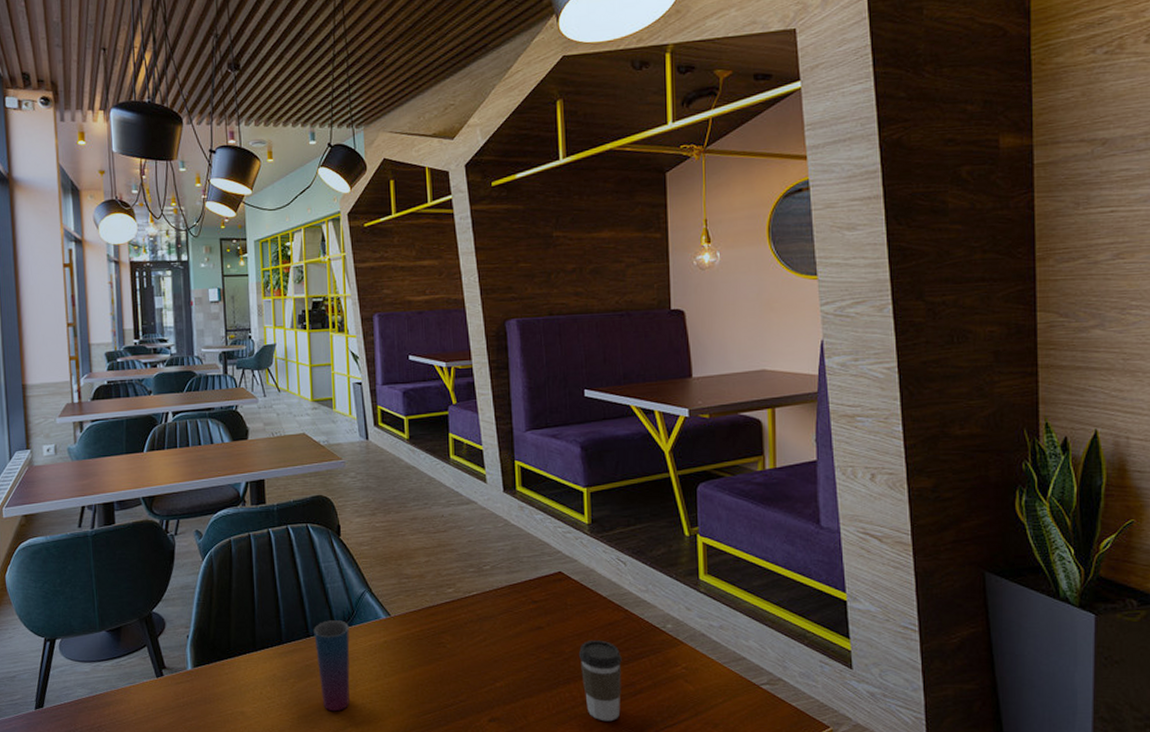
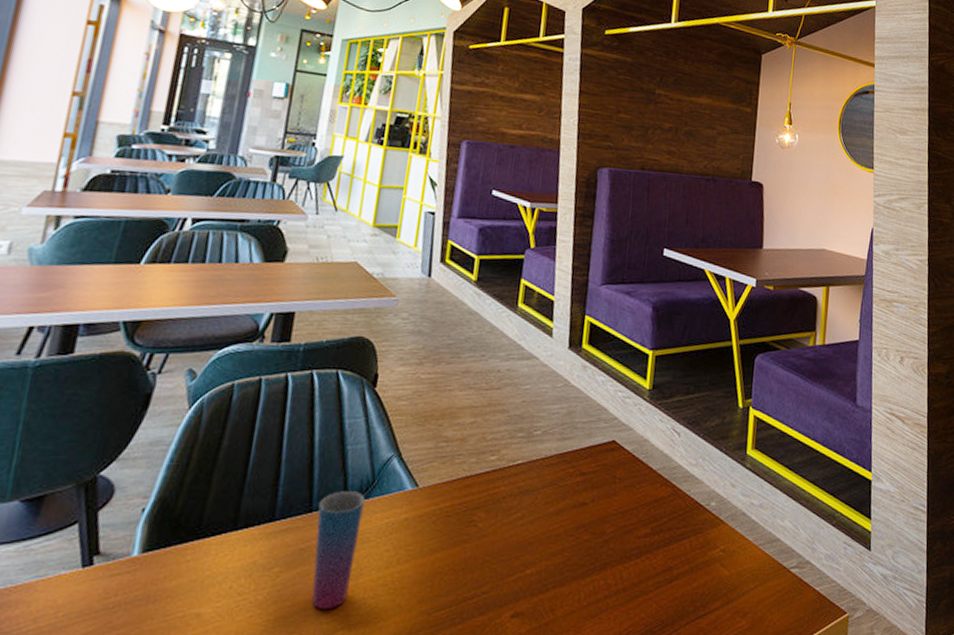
coffee cup: present [578,639,622,722] -> none [619,518,663,613]

